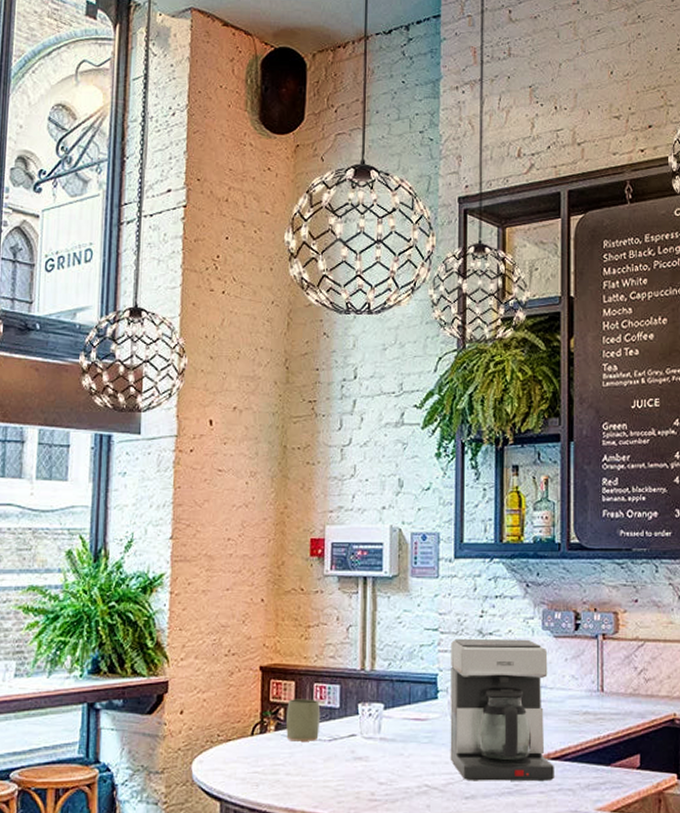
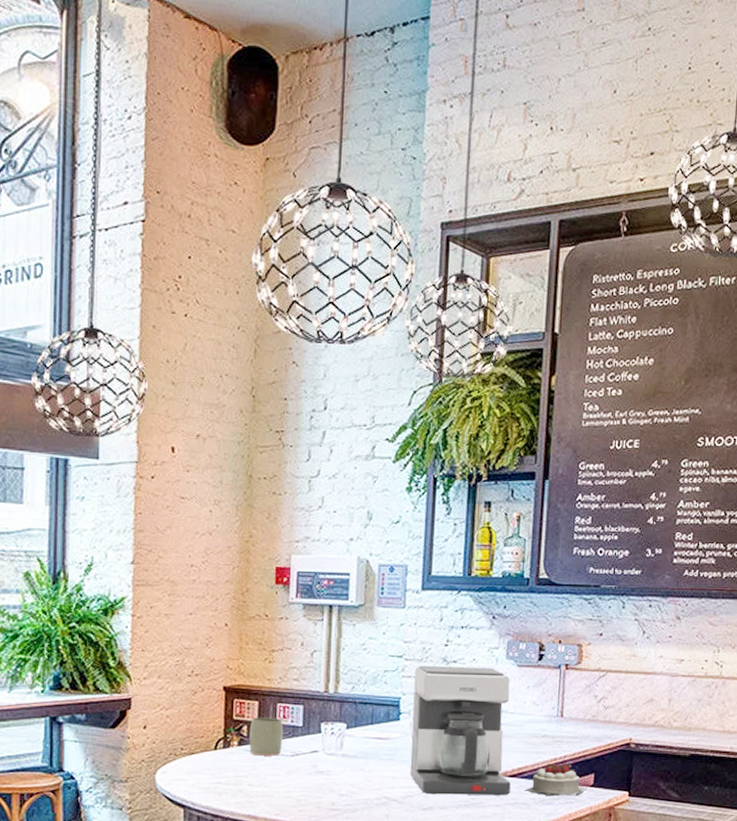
cake: none [569,742,635,781] -> present [524,763,589,796]

